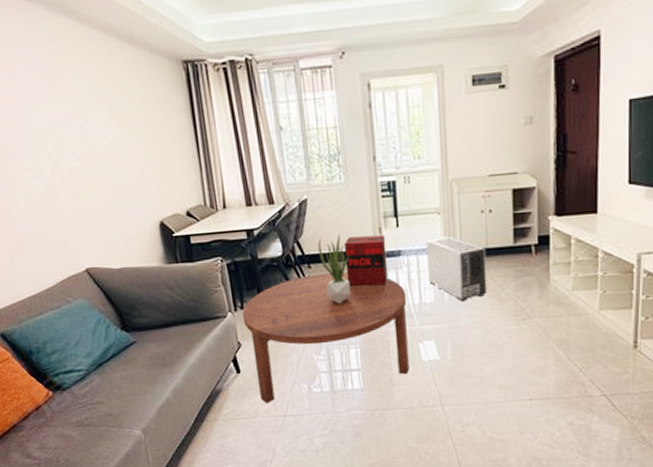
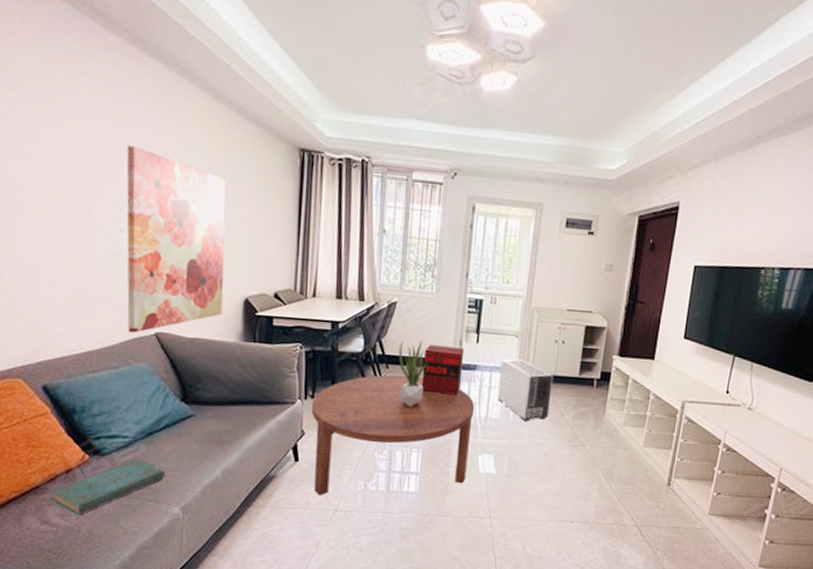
wall art: none [24,92,143,273] -> present [126,145,226,333]
book: none [26,389,122,447] -> present [49,459,165,516]

